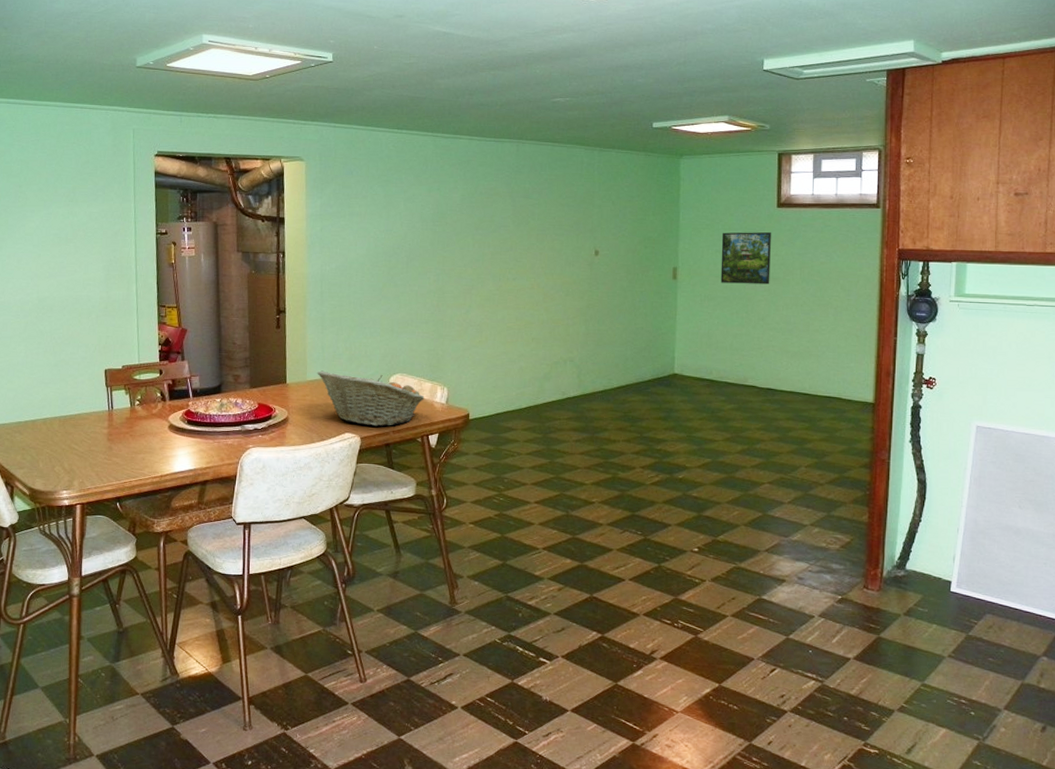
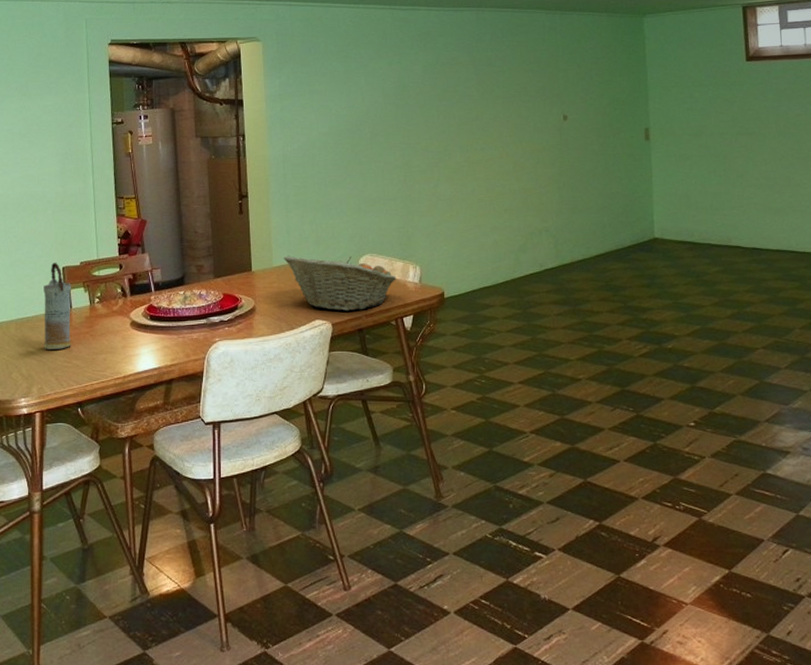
vase: none [85,364,113,447] -> present [43,262,72,350]
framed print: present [720,231,771,285] -> none [692,86,746,141]

